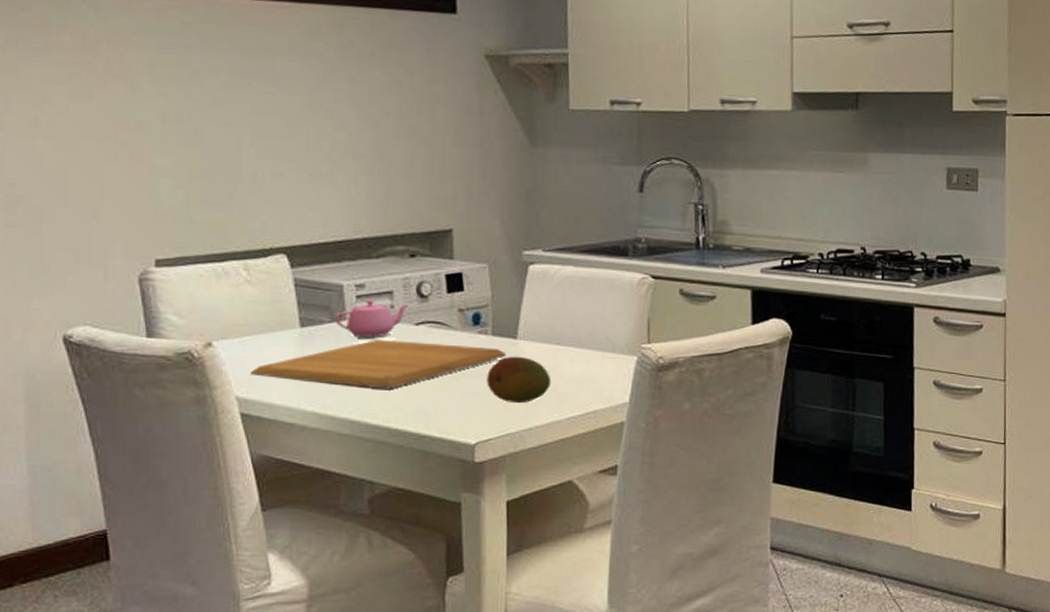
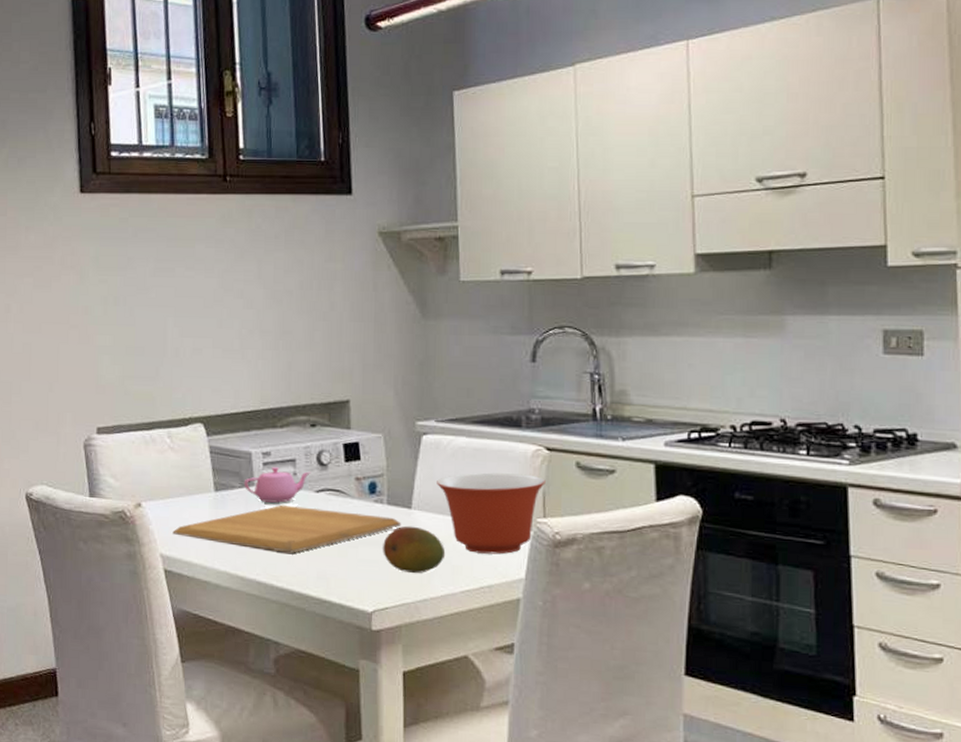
mixing bowl: none [543,301,650,381] -> present [437,472,546,555]

